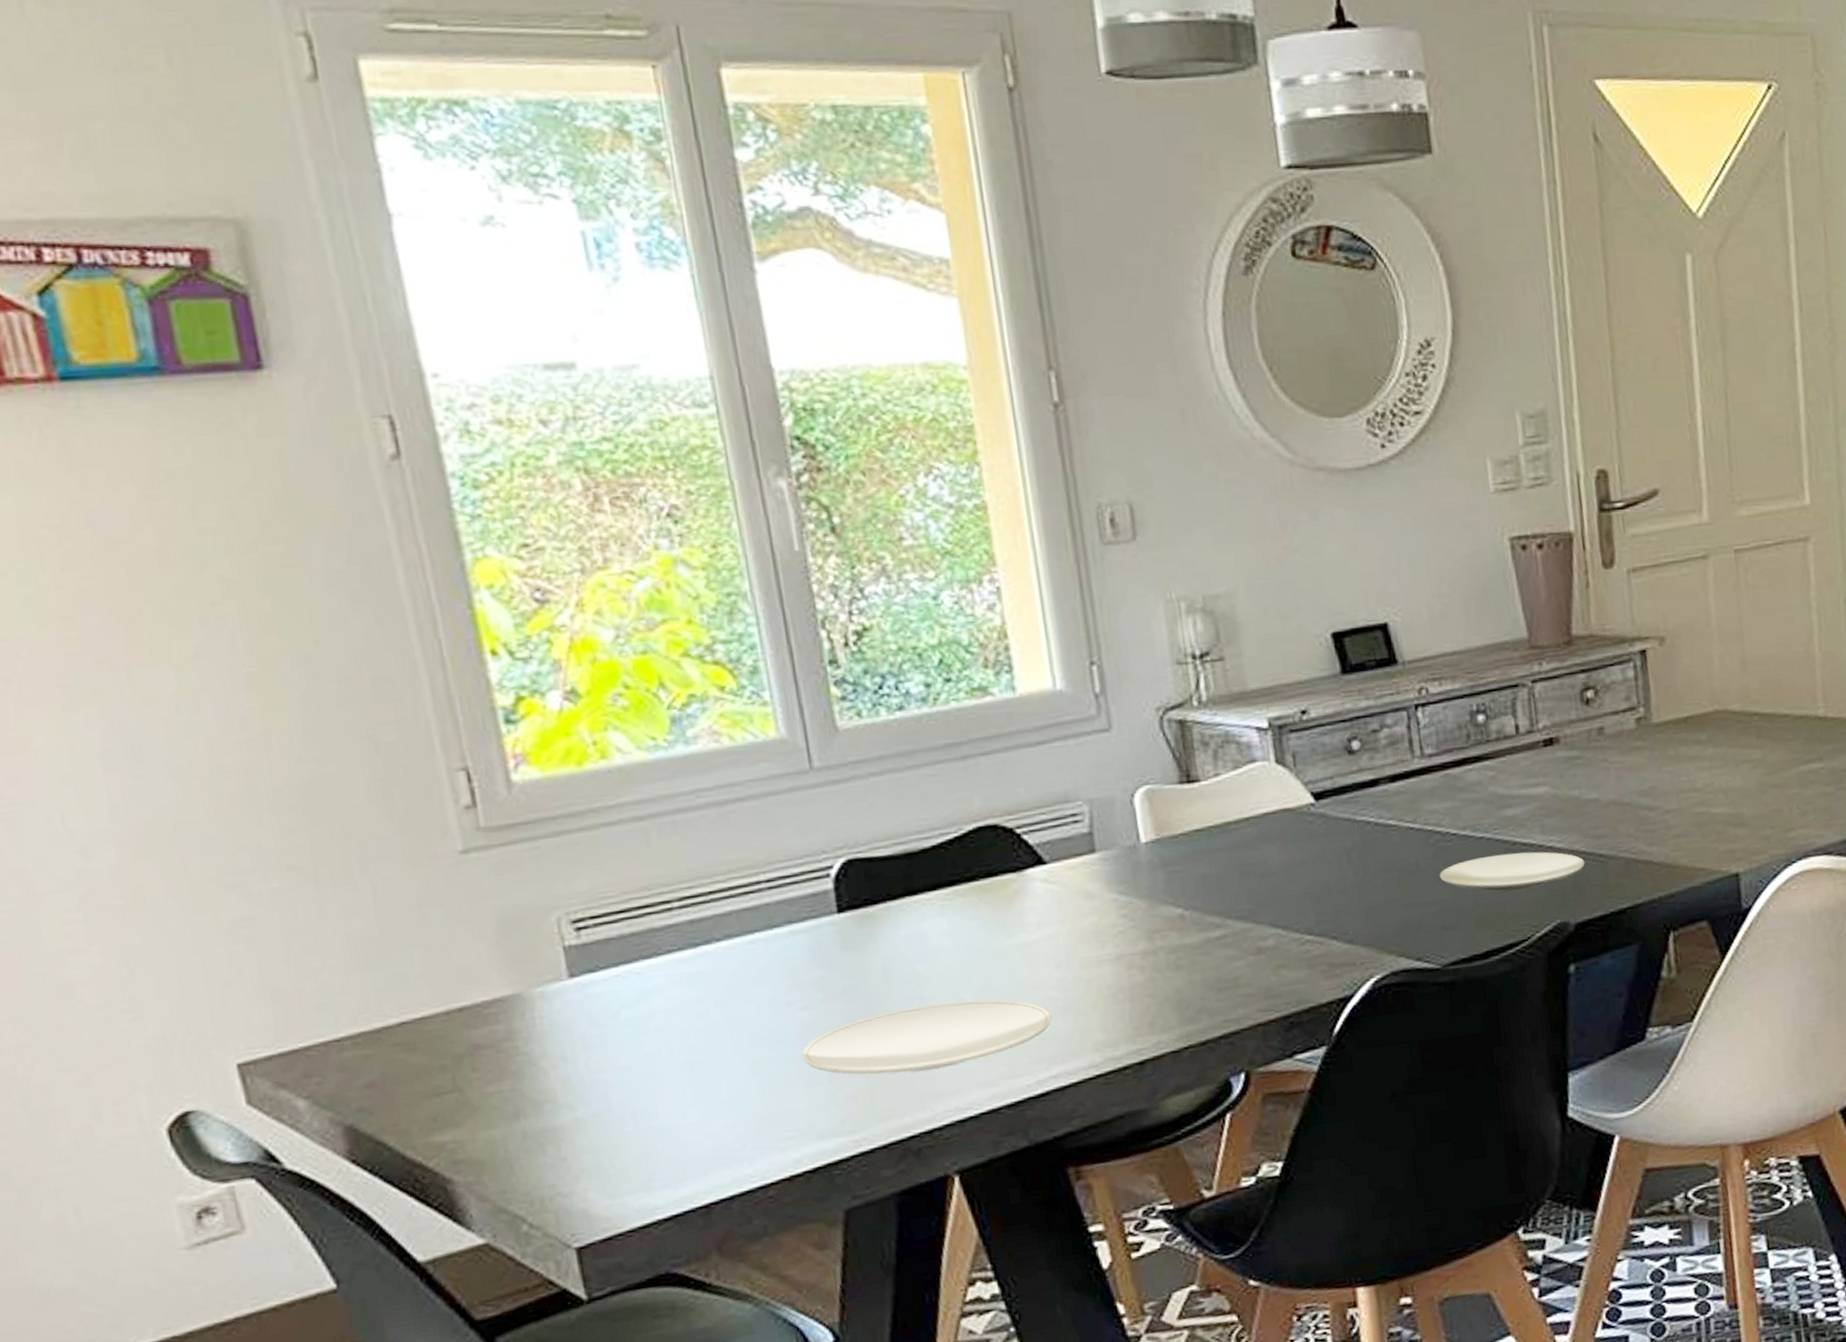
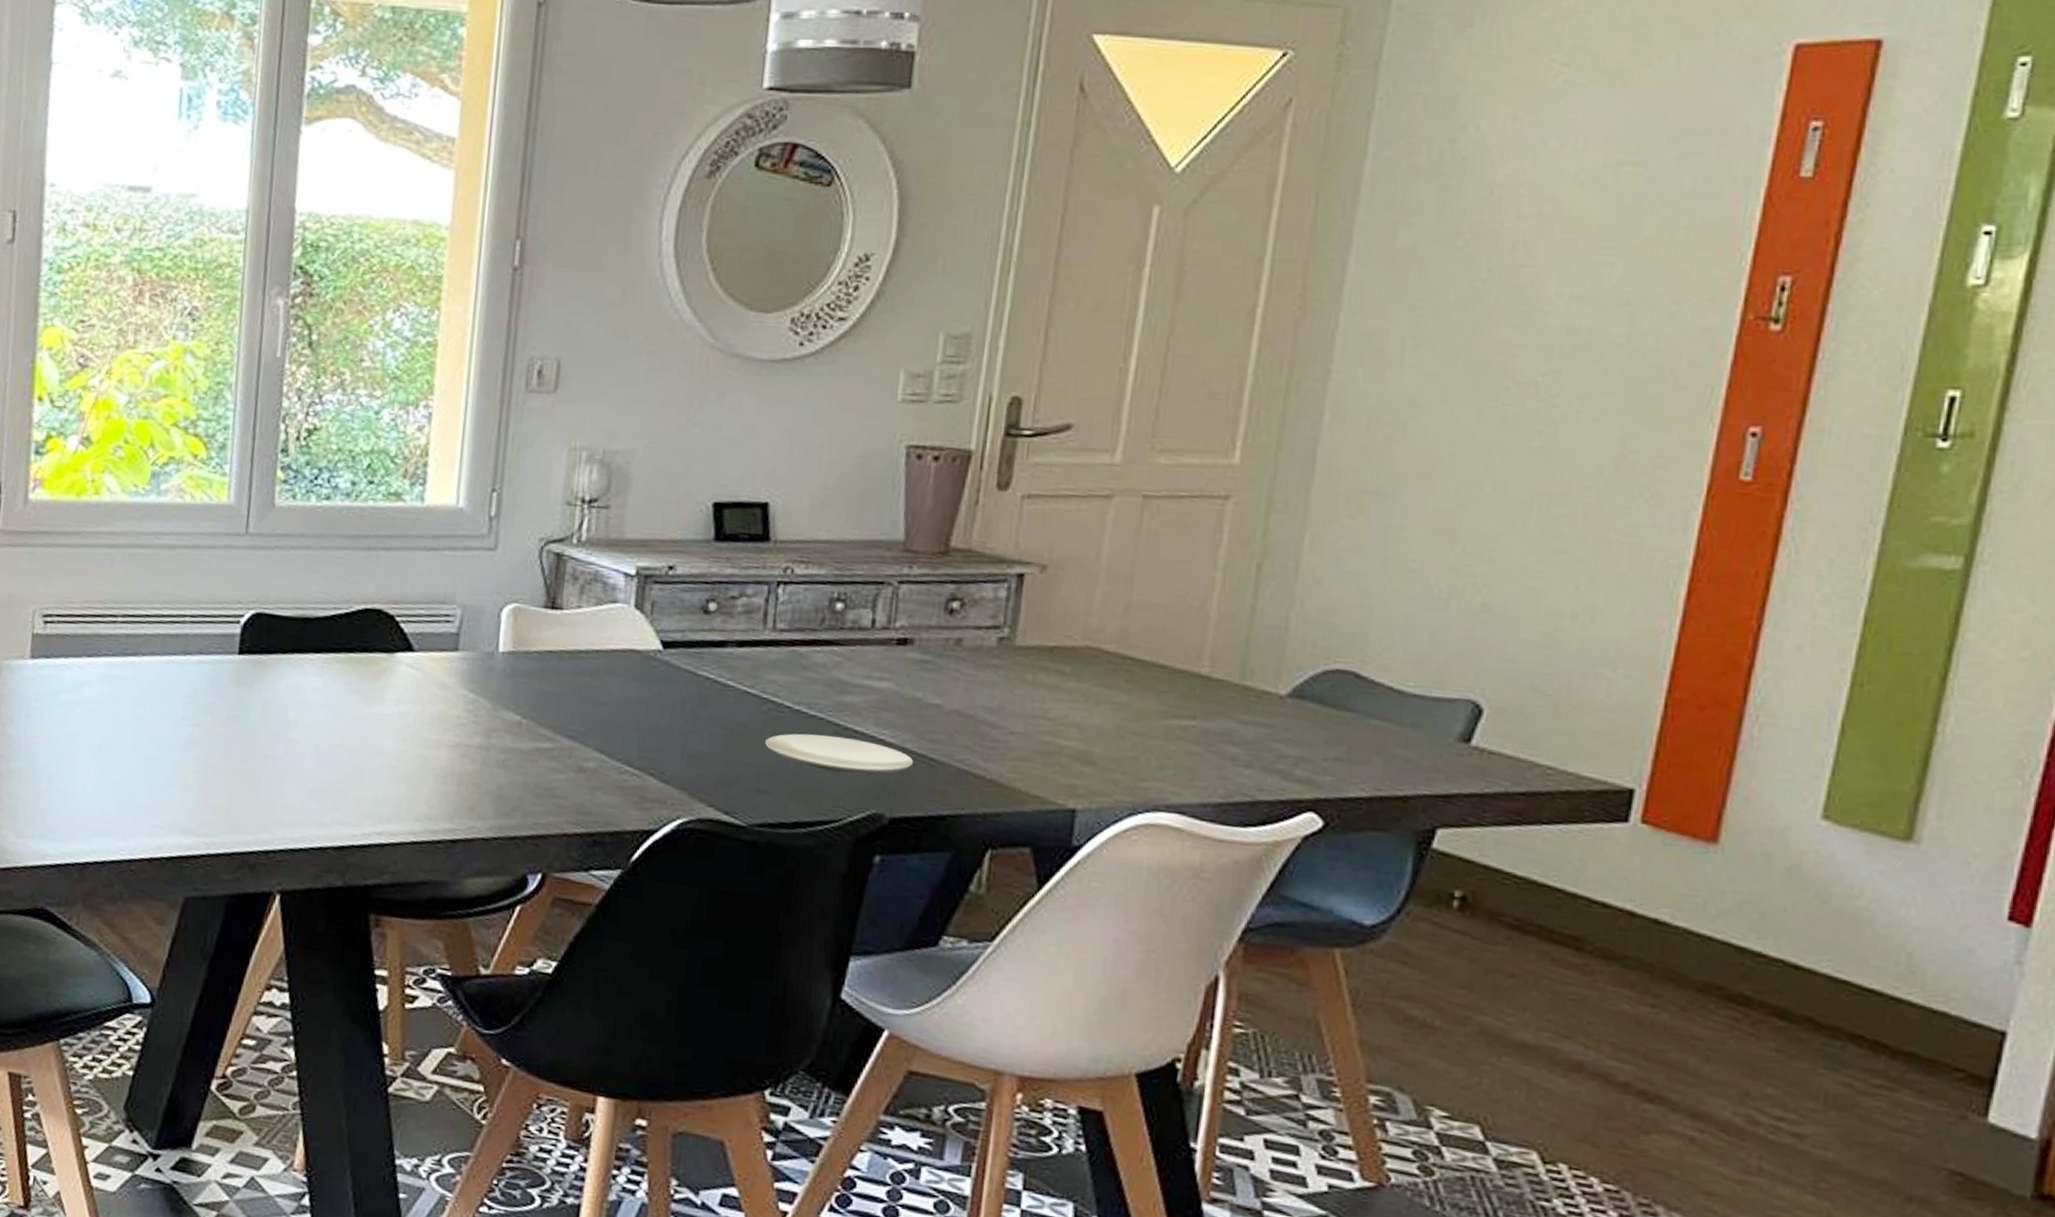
plate: present [801,999,1052,1075] -> none [183,744,388,802]

